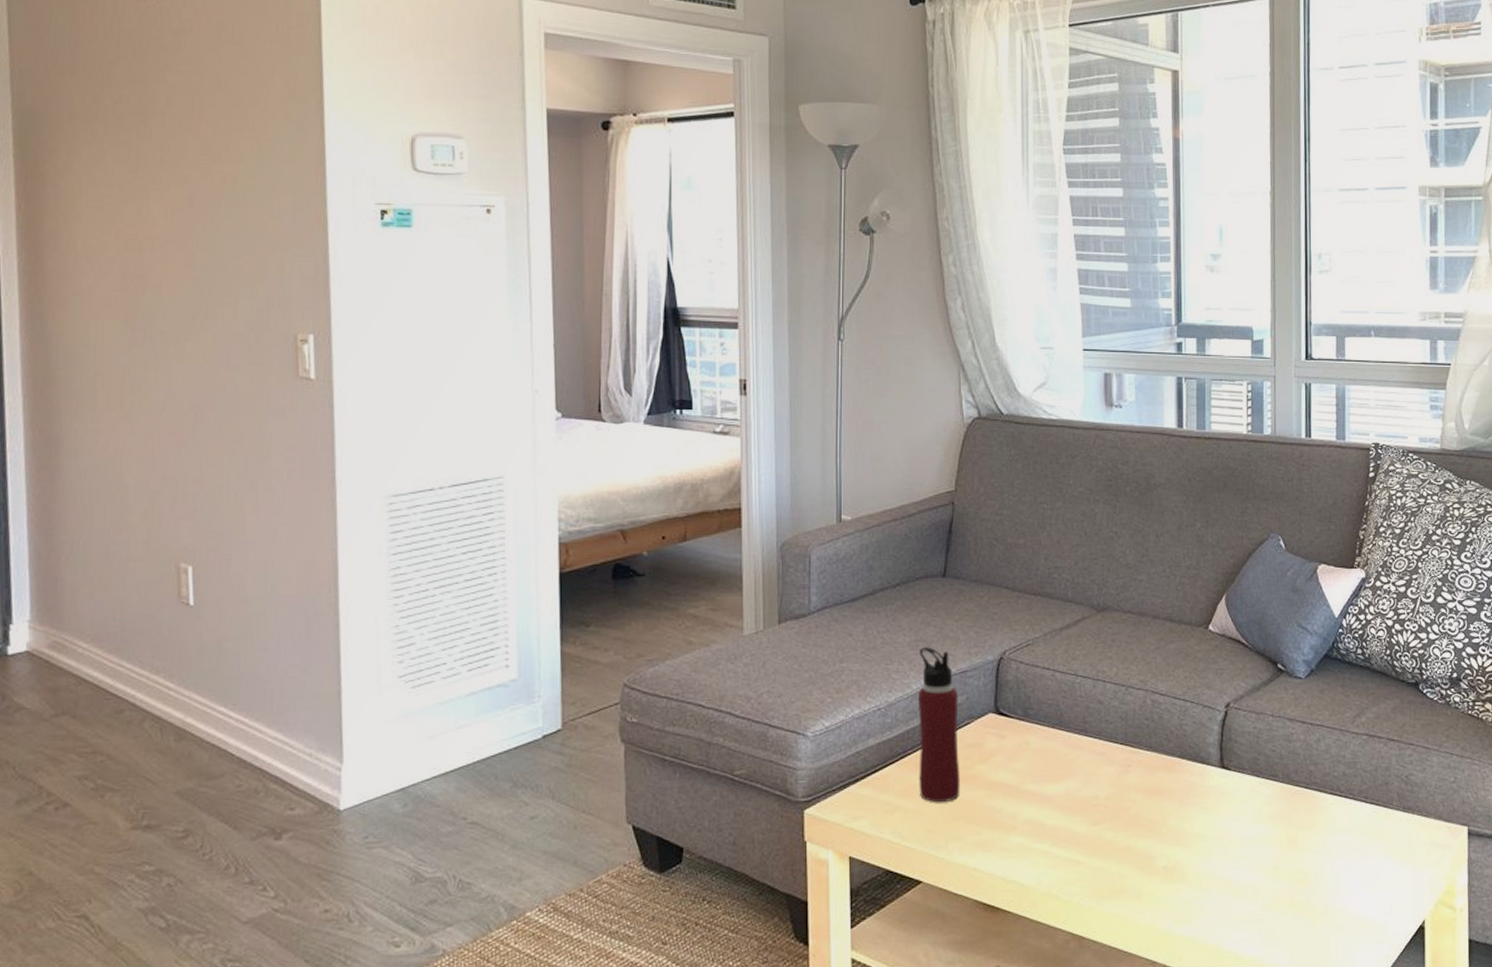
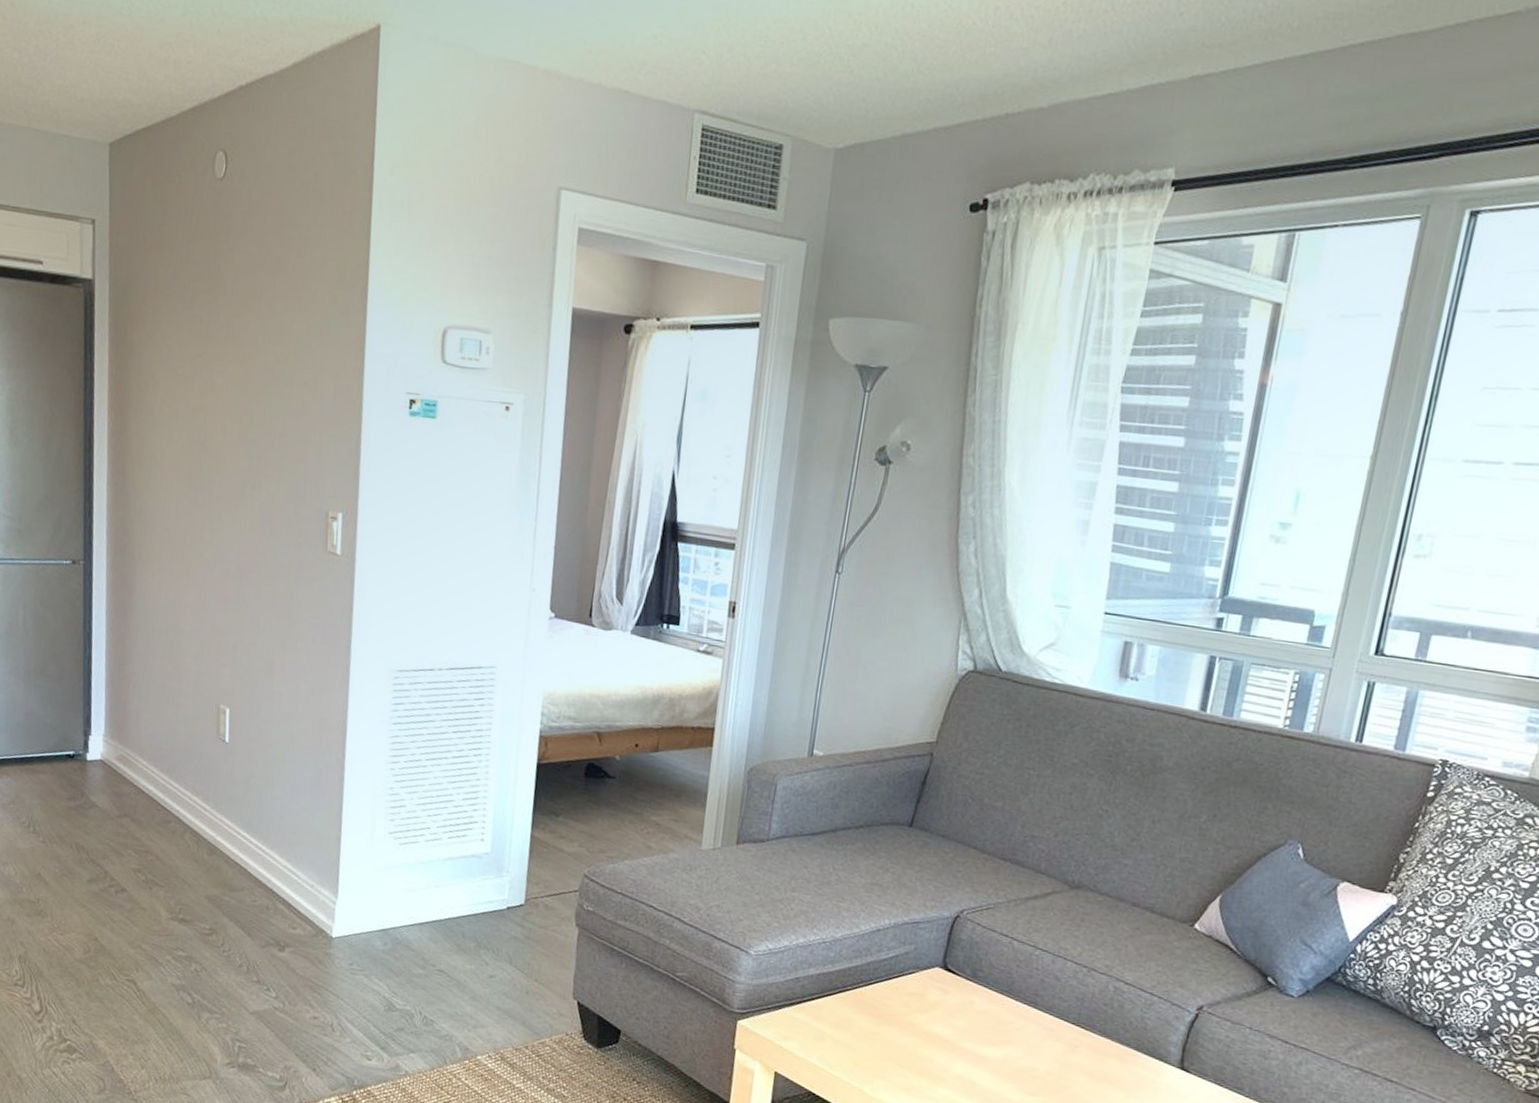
water bottle: present [918,647,960,803] -> none [853,891,907,1042]

